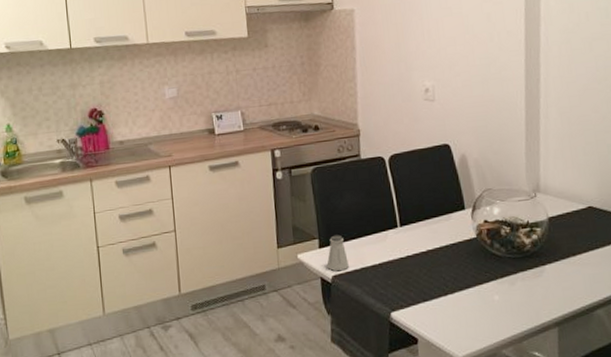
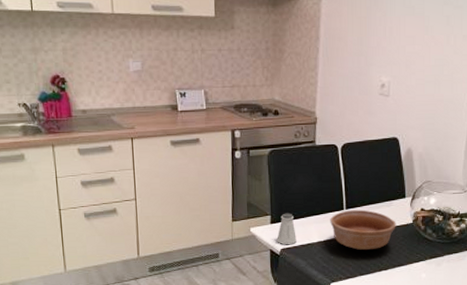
bowl: none [383,226,459,273] -> present [330,209,396,251]

